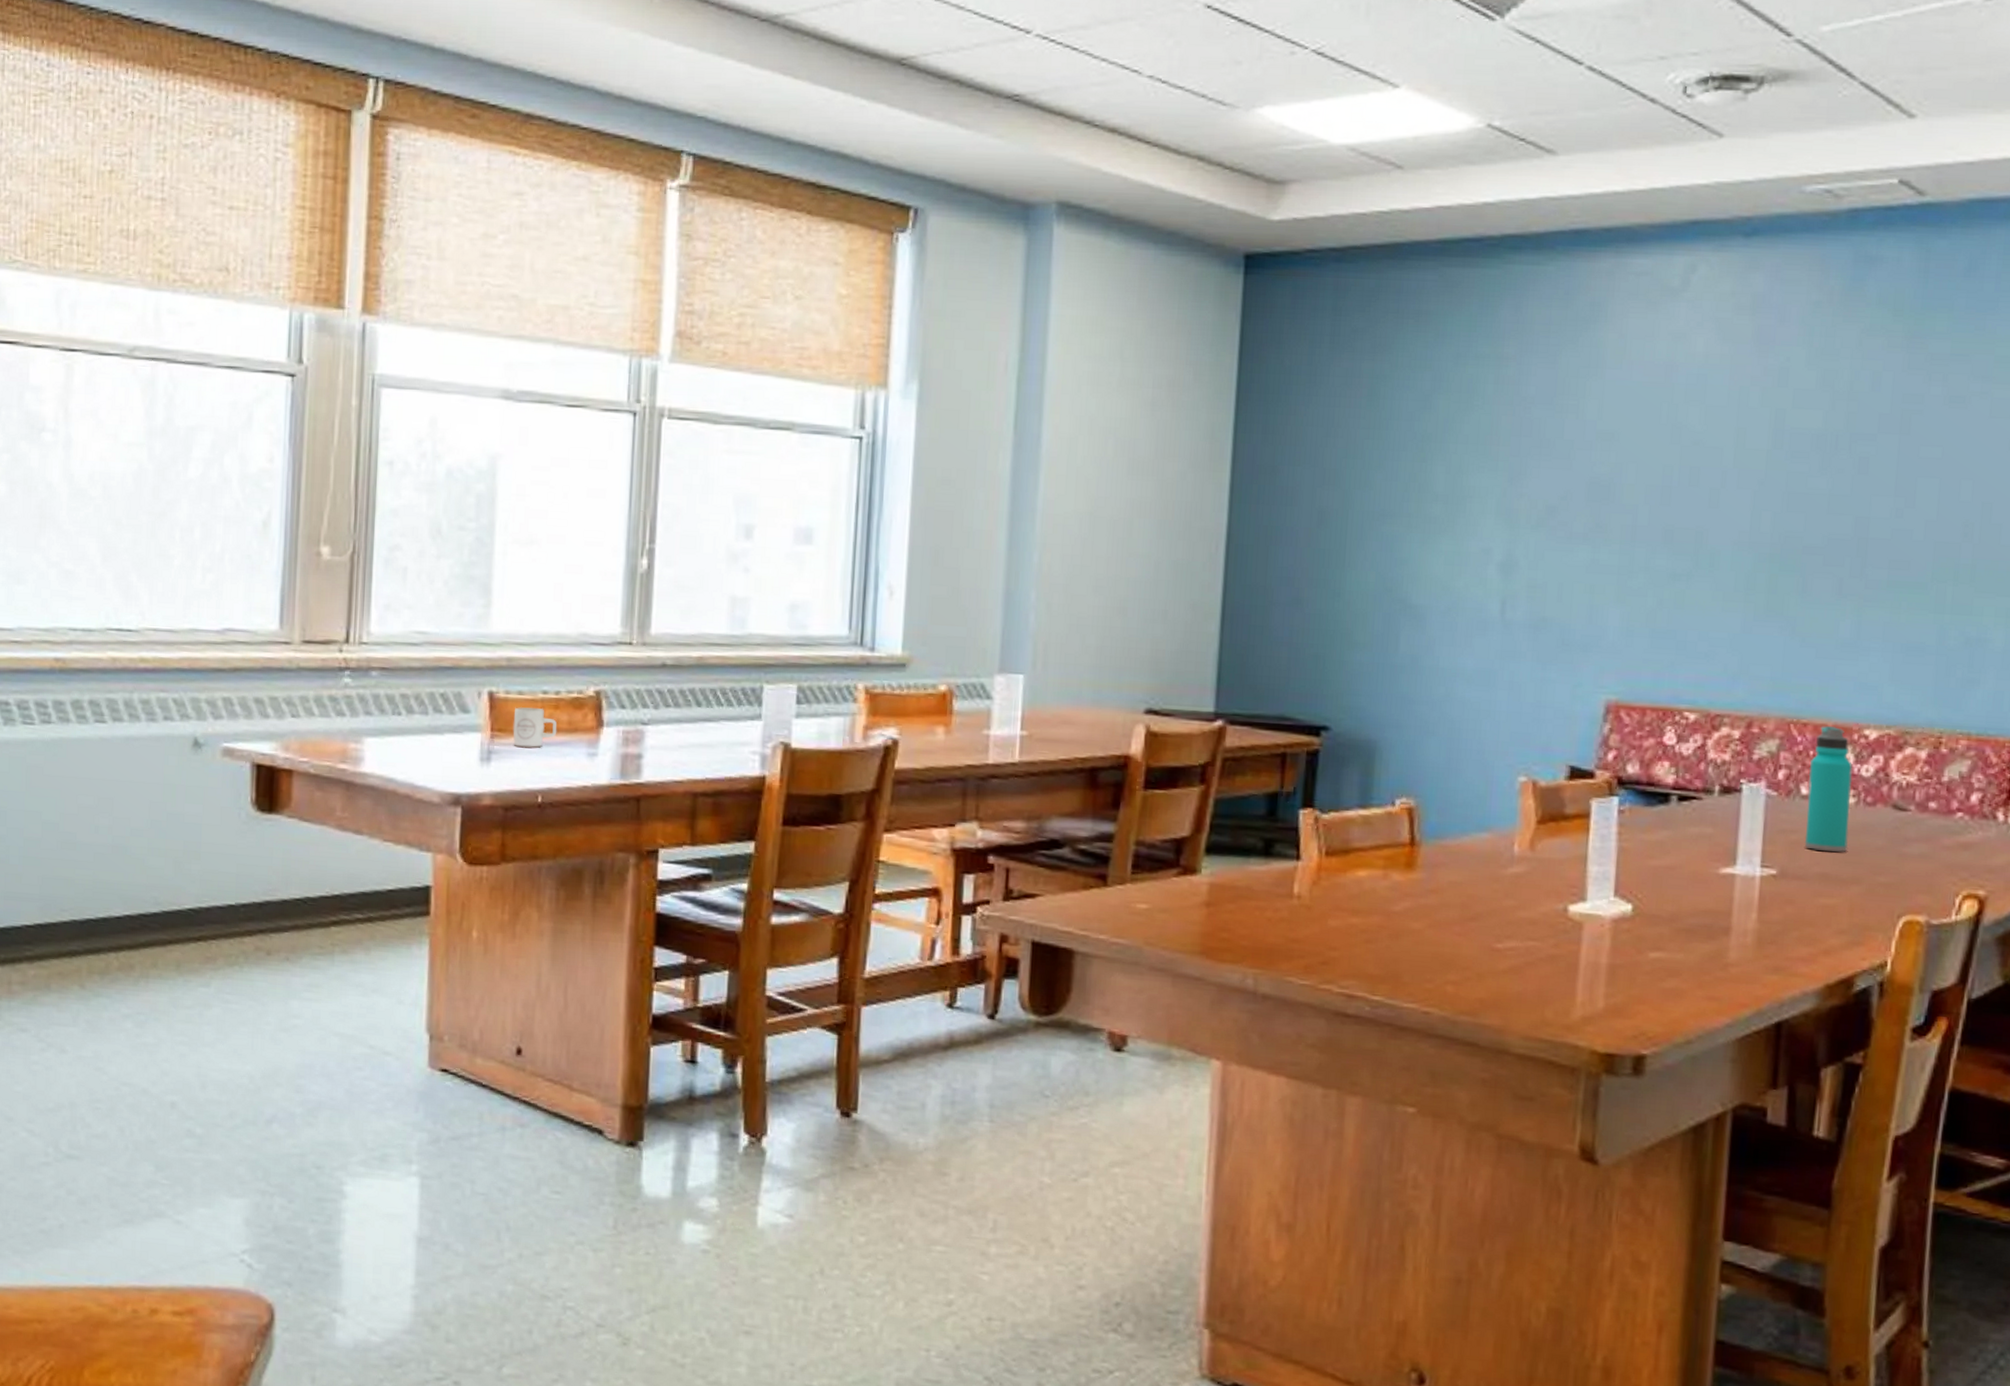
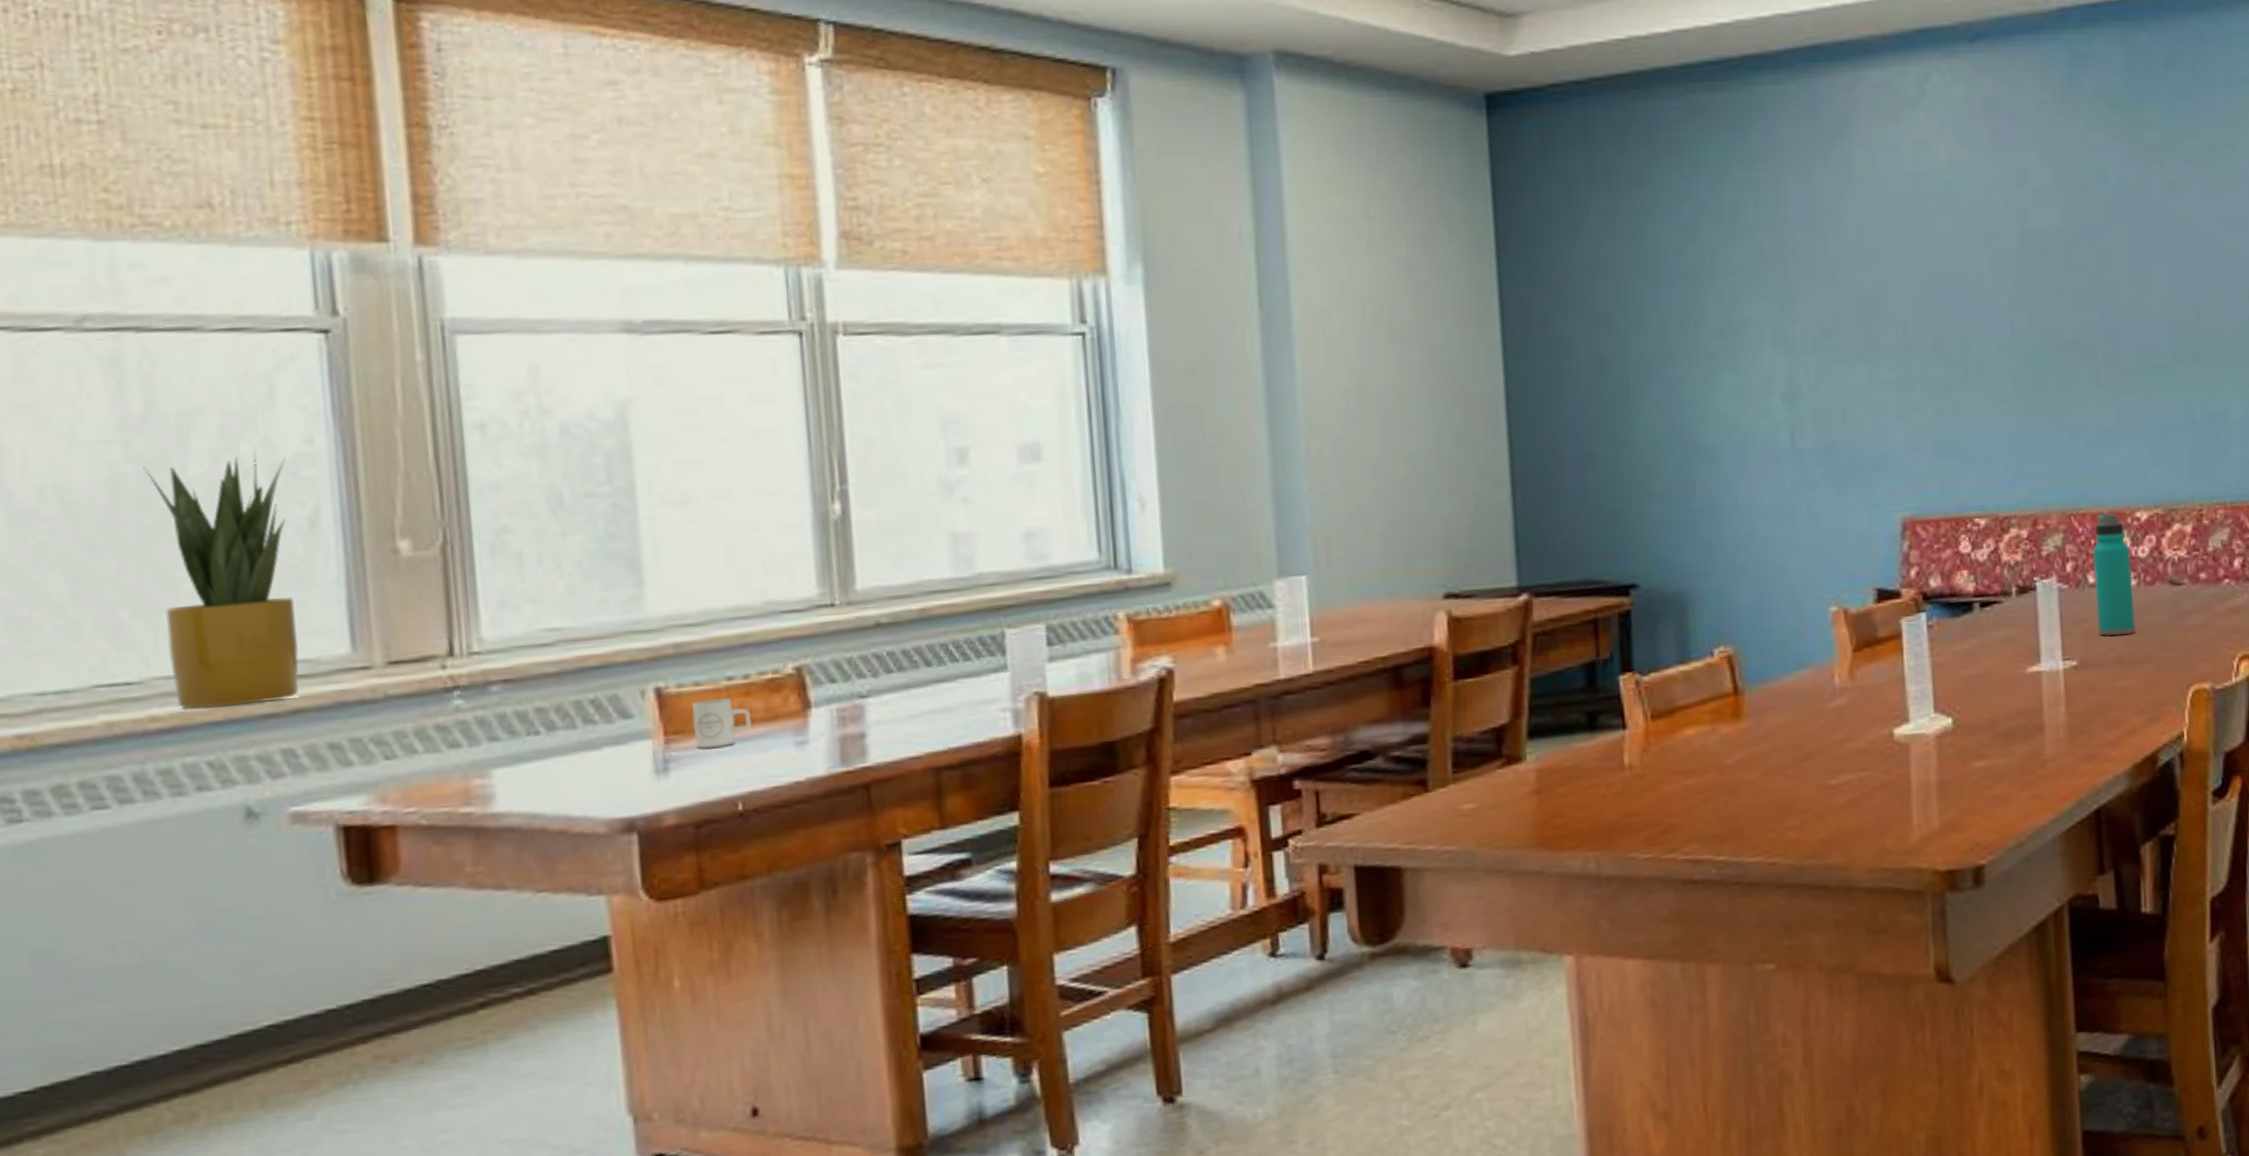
planter: none [158,463,253,660] -> present [143,450,299,709]

